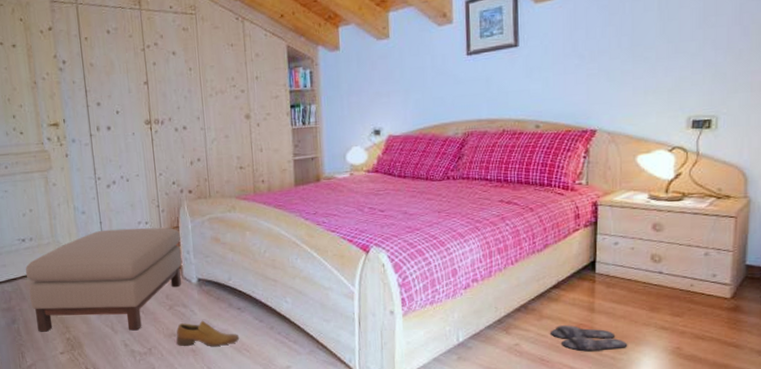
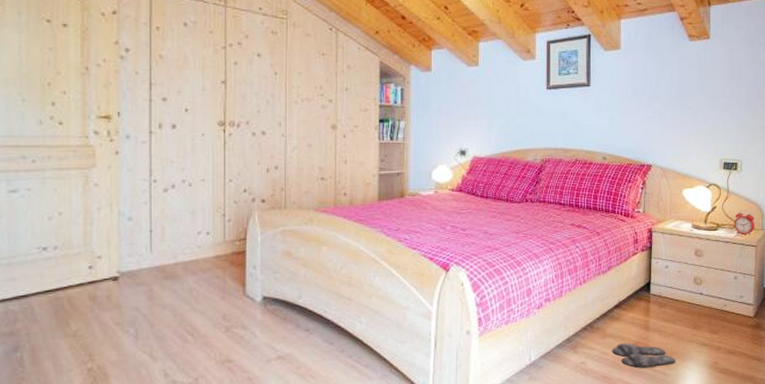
ottoman: present [25,227,182,332] -> none [42,238,247,362]
shoe: present [176,320,240,346] -> none [230,343,306,374]
alarm clock: none [705,174,735,205] -> present [734,209,755,235]

